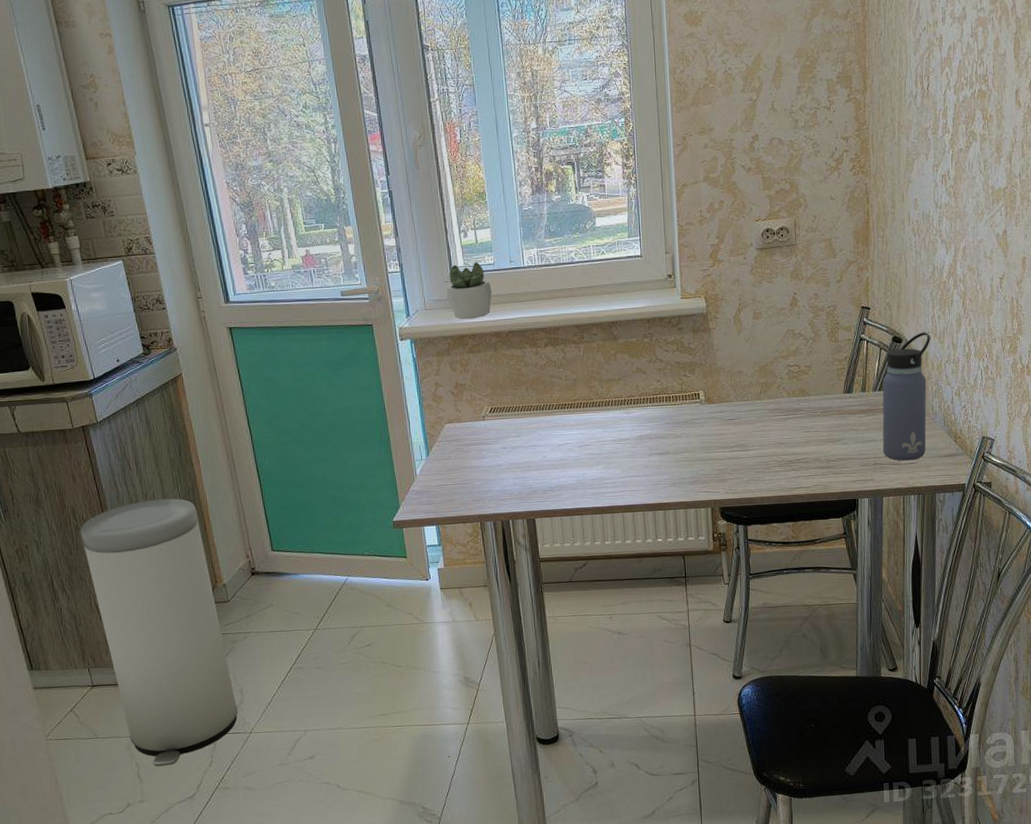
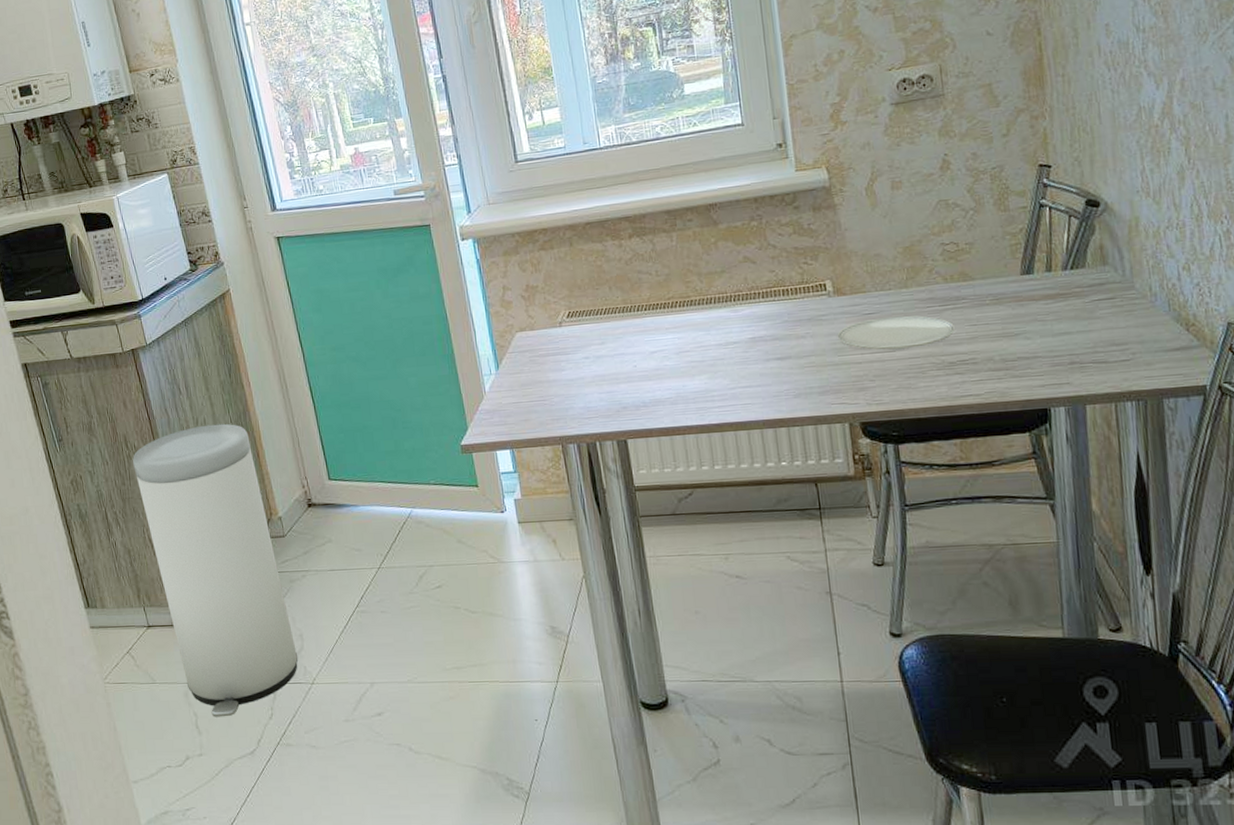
succulent plant: present [446,262,492,320] -> none [511,146,564,213]
plate: none [706,422,794,449] -> present [837,315,955,350]
water bottle: present [882,332,930,461] -> none [1075,190,1144,358]

